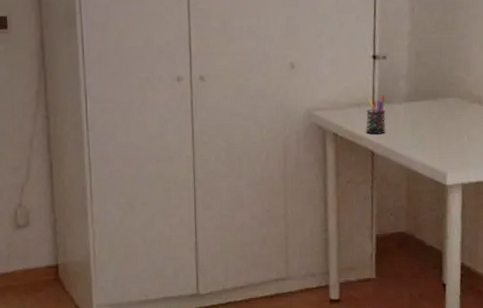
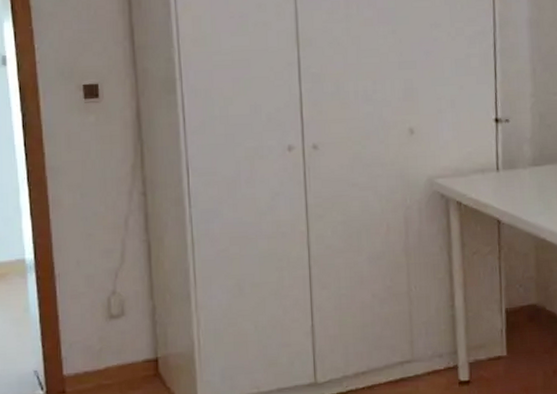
pen holder: present [366,95,387,135] -> none [490,160,512,202]

